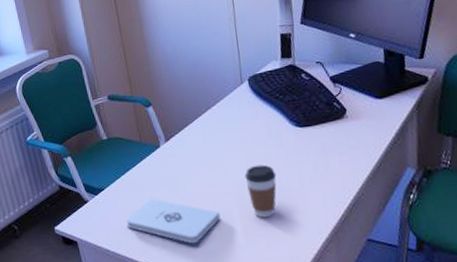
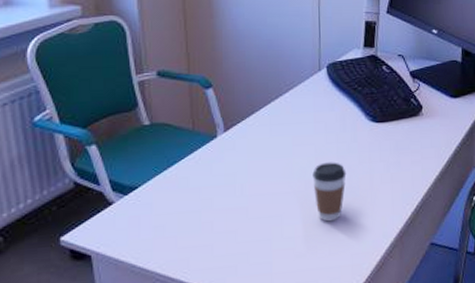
notepad: present [126,199,221,244] -> none [162,200,280,254]

